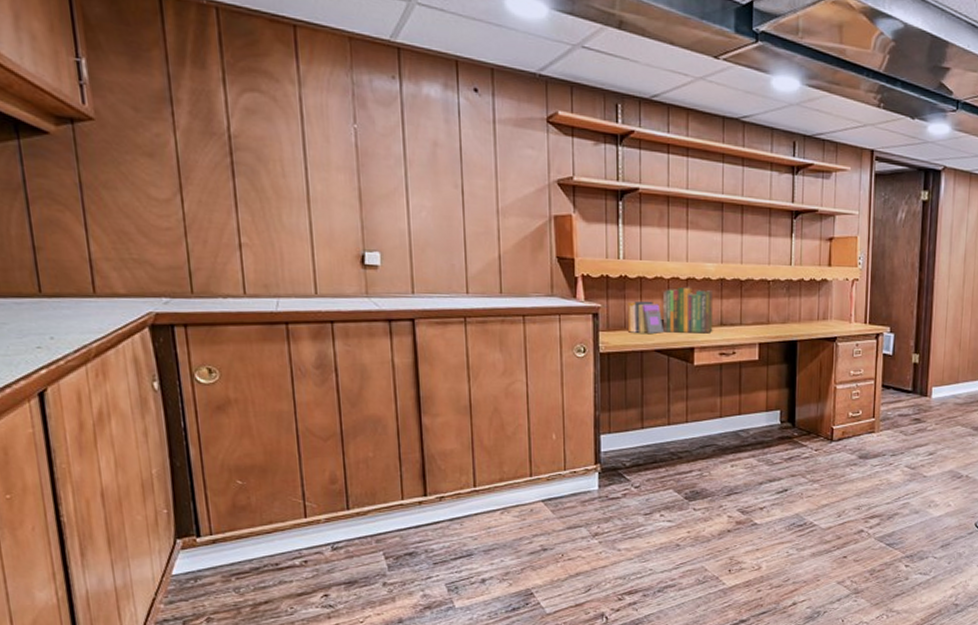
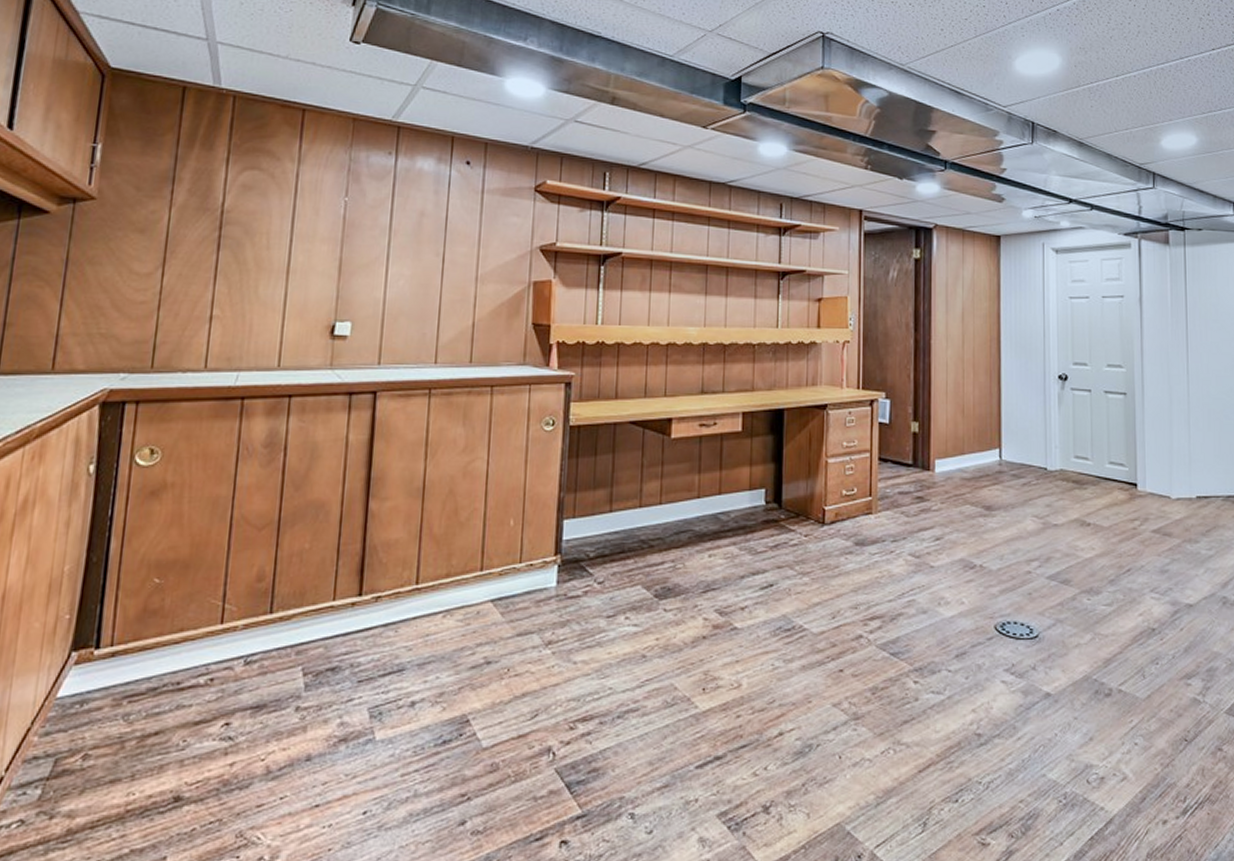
books: present [627,301,663,335] -> none [601,368,640,405]
books: present [662,287,713,334] -> none [640,352,694,403]

